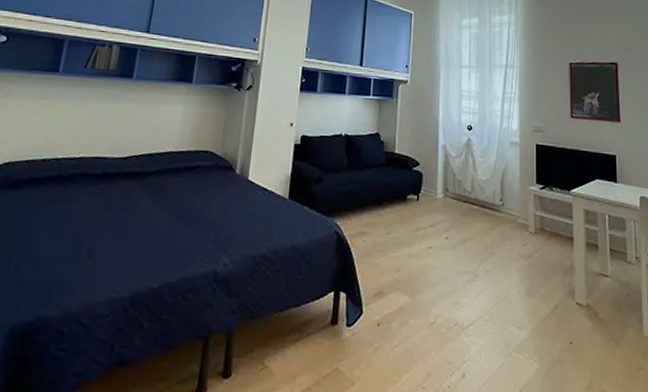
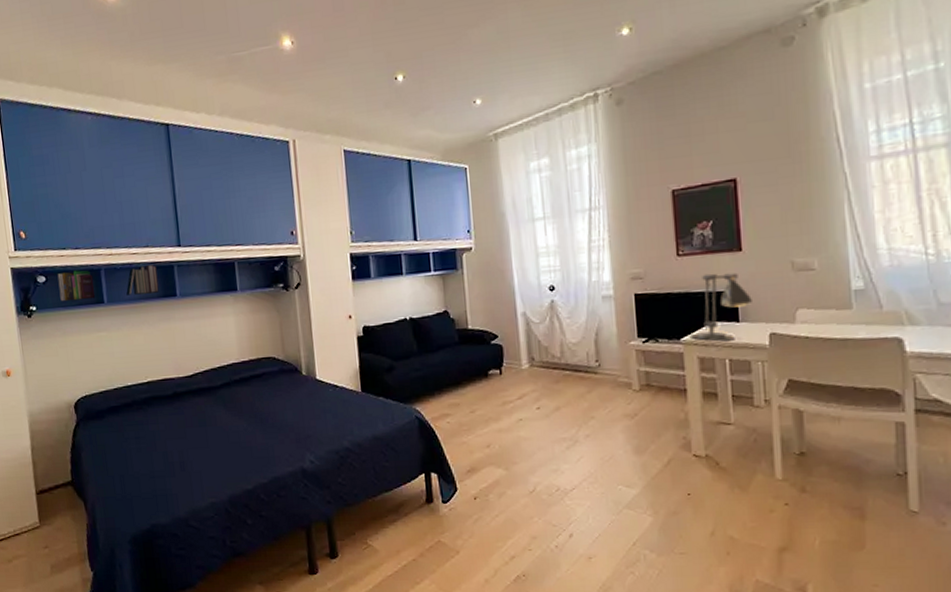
books: none [15,36,56,66] -> present [57,270,96,302]
desk lamp: none [579,136,628,199] -> present [691,272,754,342]

